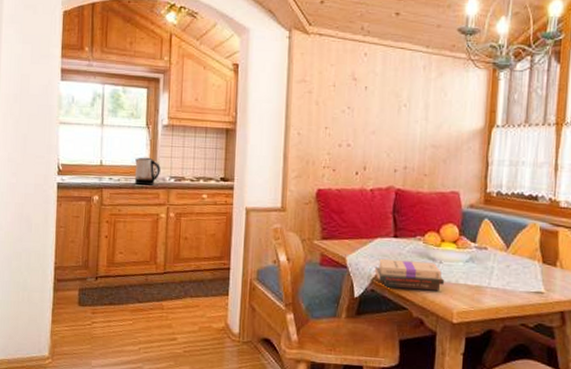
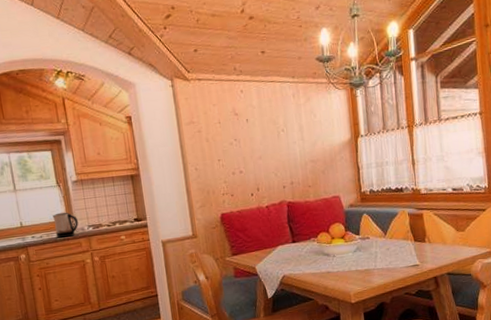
books: present [374,259,445,291] -> none [281,258,340,285]

